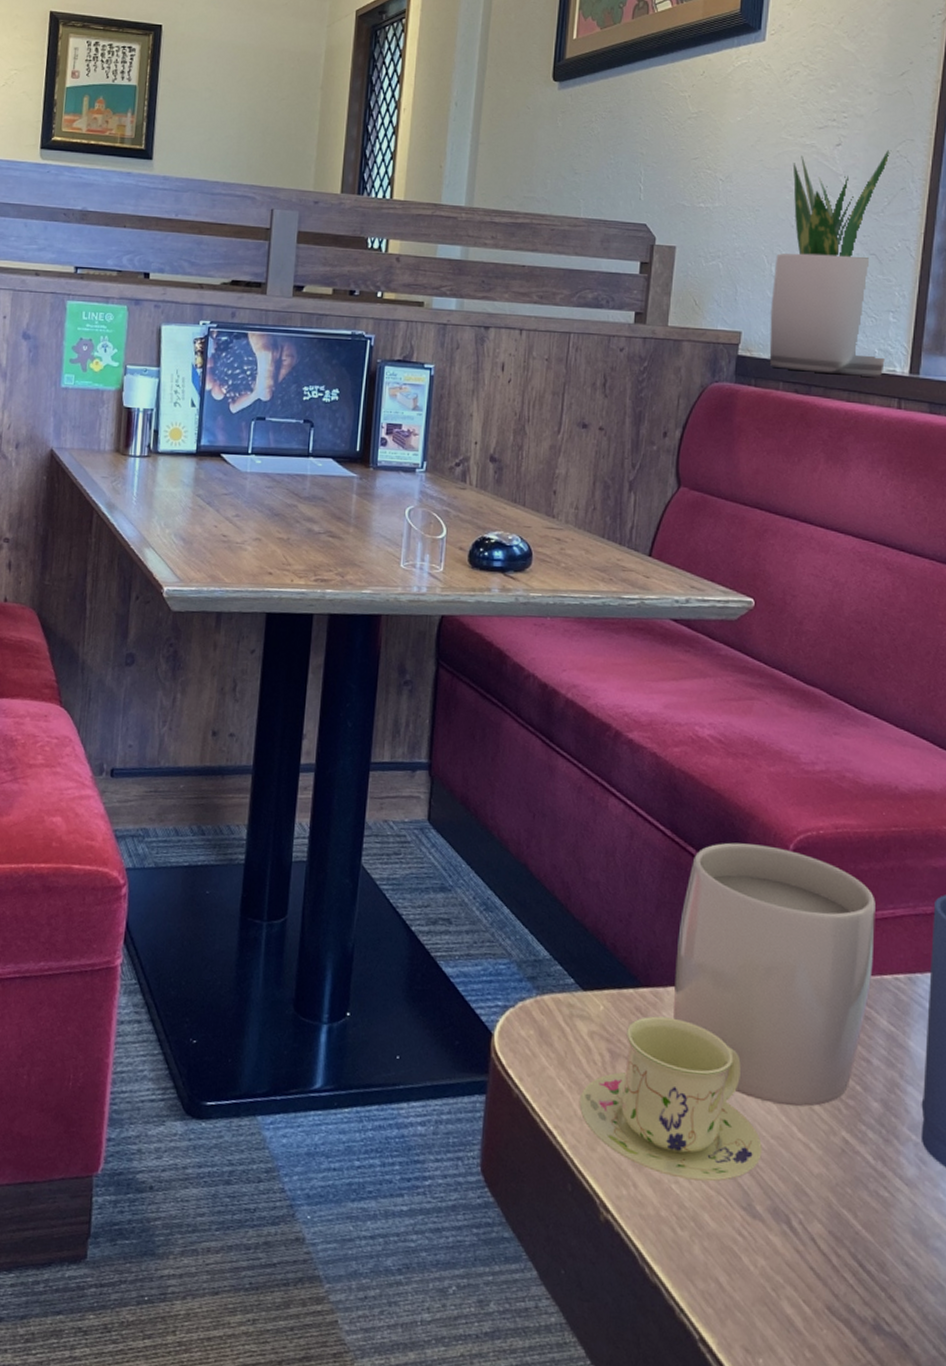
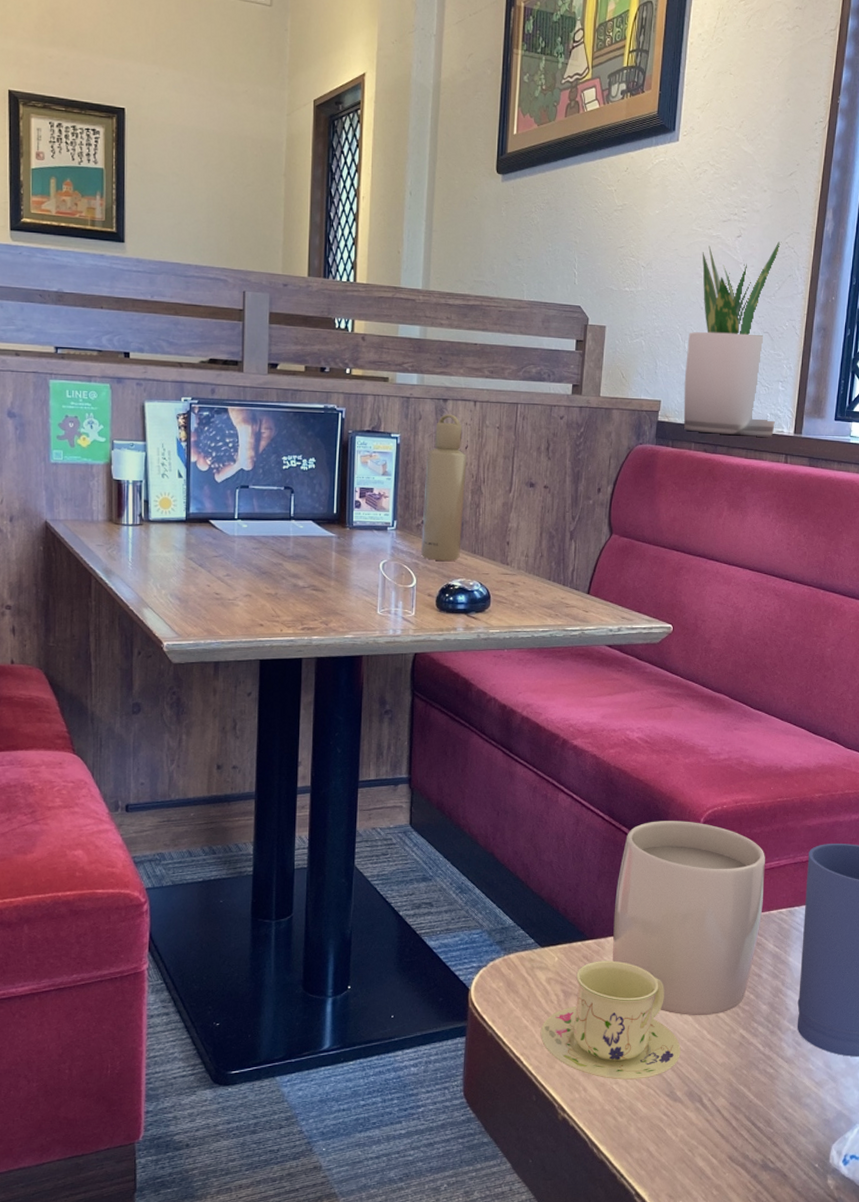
bottle: none [452,343,509,510] -> present [420,414,467,561]

